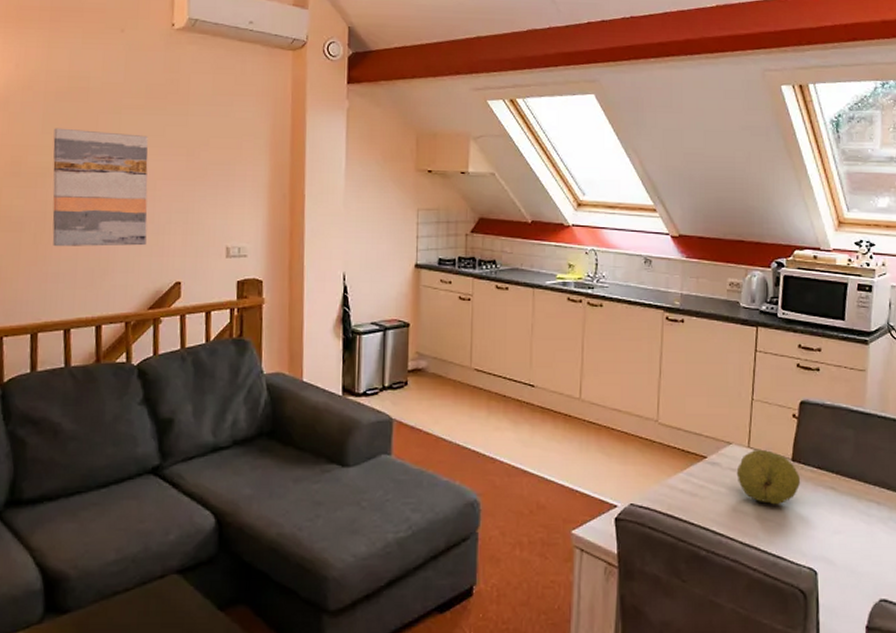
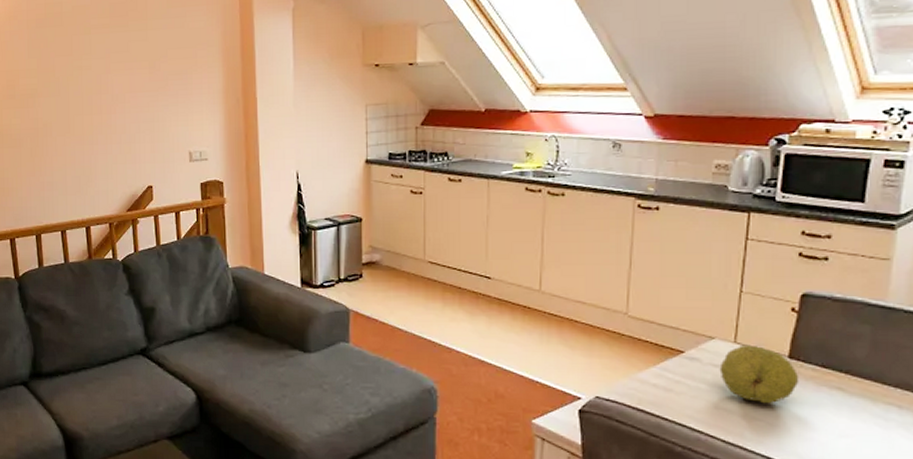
wall art: present [52,128,148,247] -> none [38,52,121,159]

